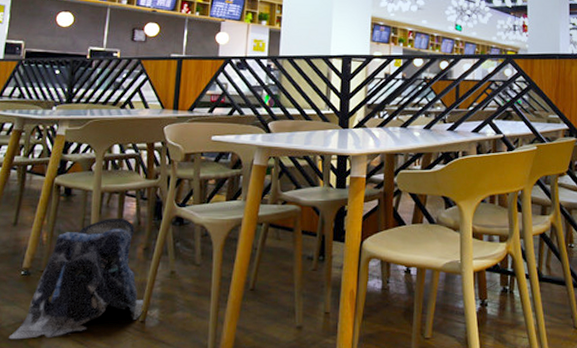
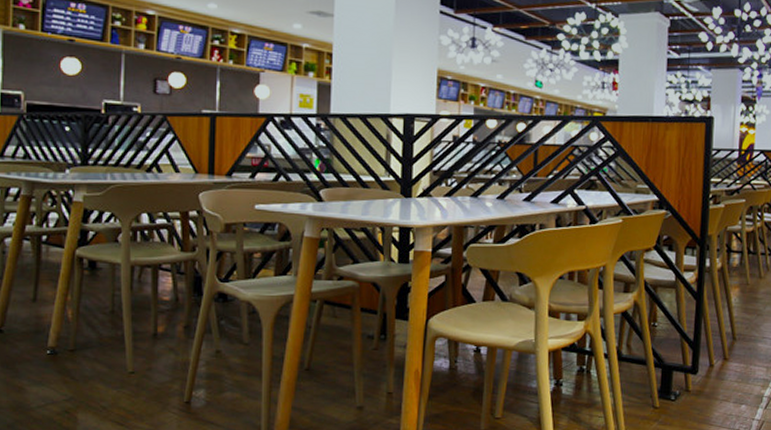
backpack: present [8,217,144,340] -> none [39,293,188,421]

